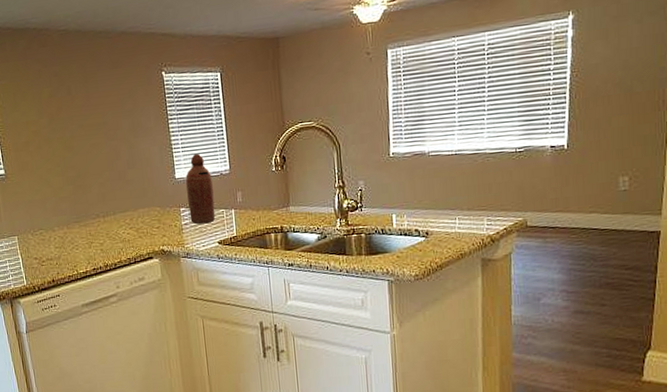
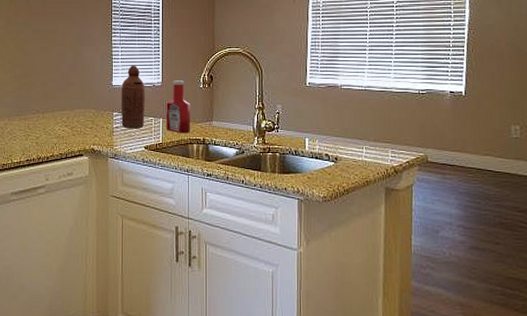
ketchup bottle: none [237,165,266,223] -> present [166,80,191,133]

